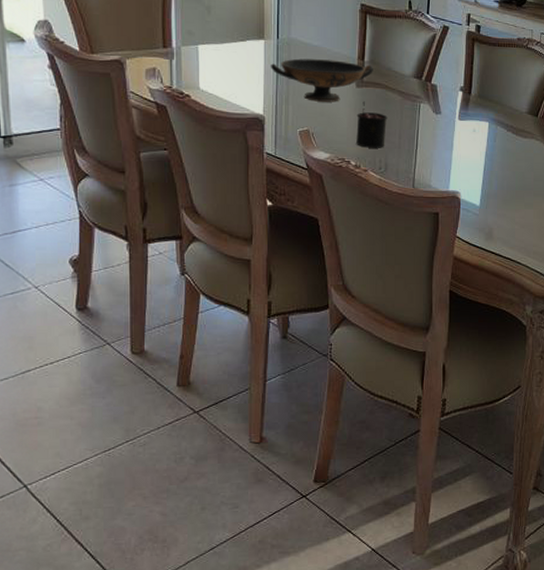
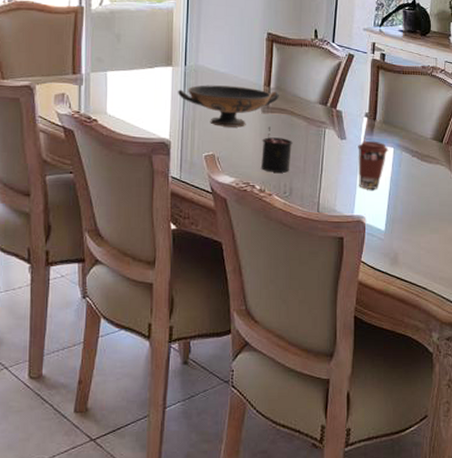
coffee cup: none [453,115,484,165] -> present [358,140,389,190]

